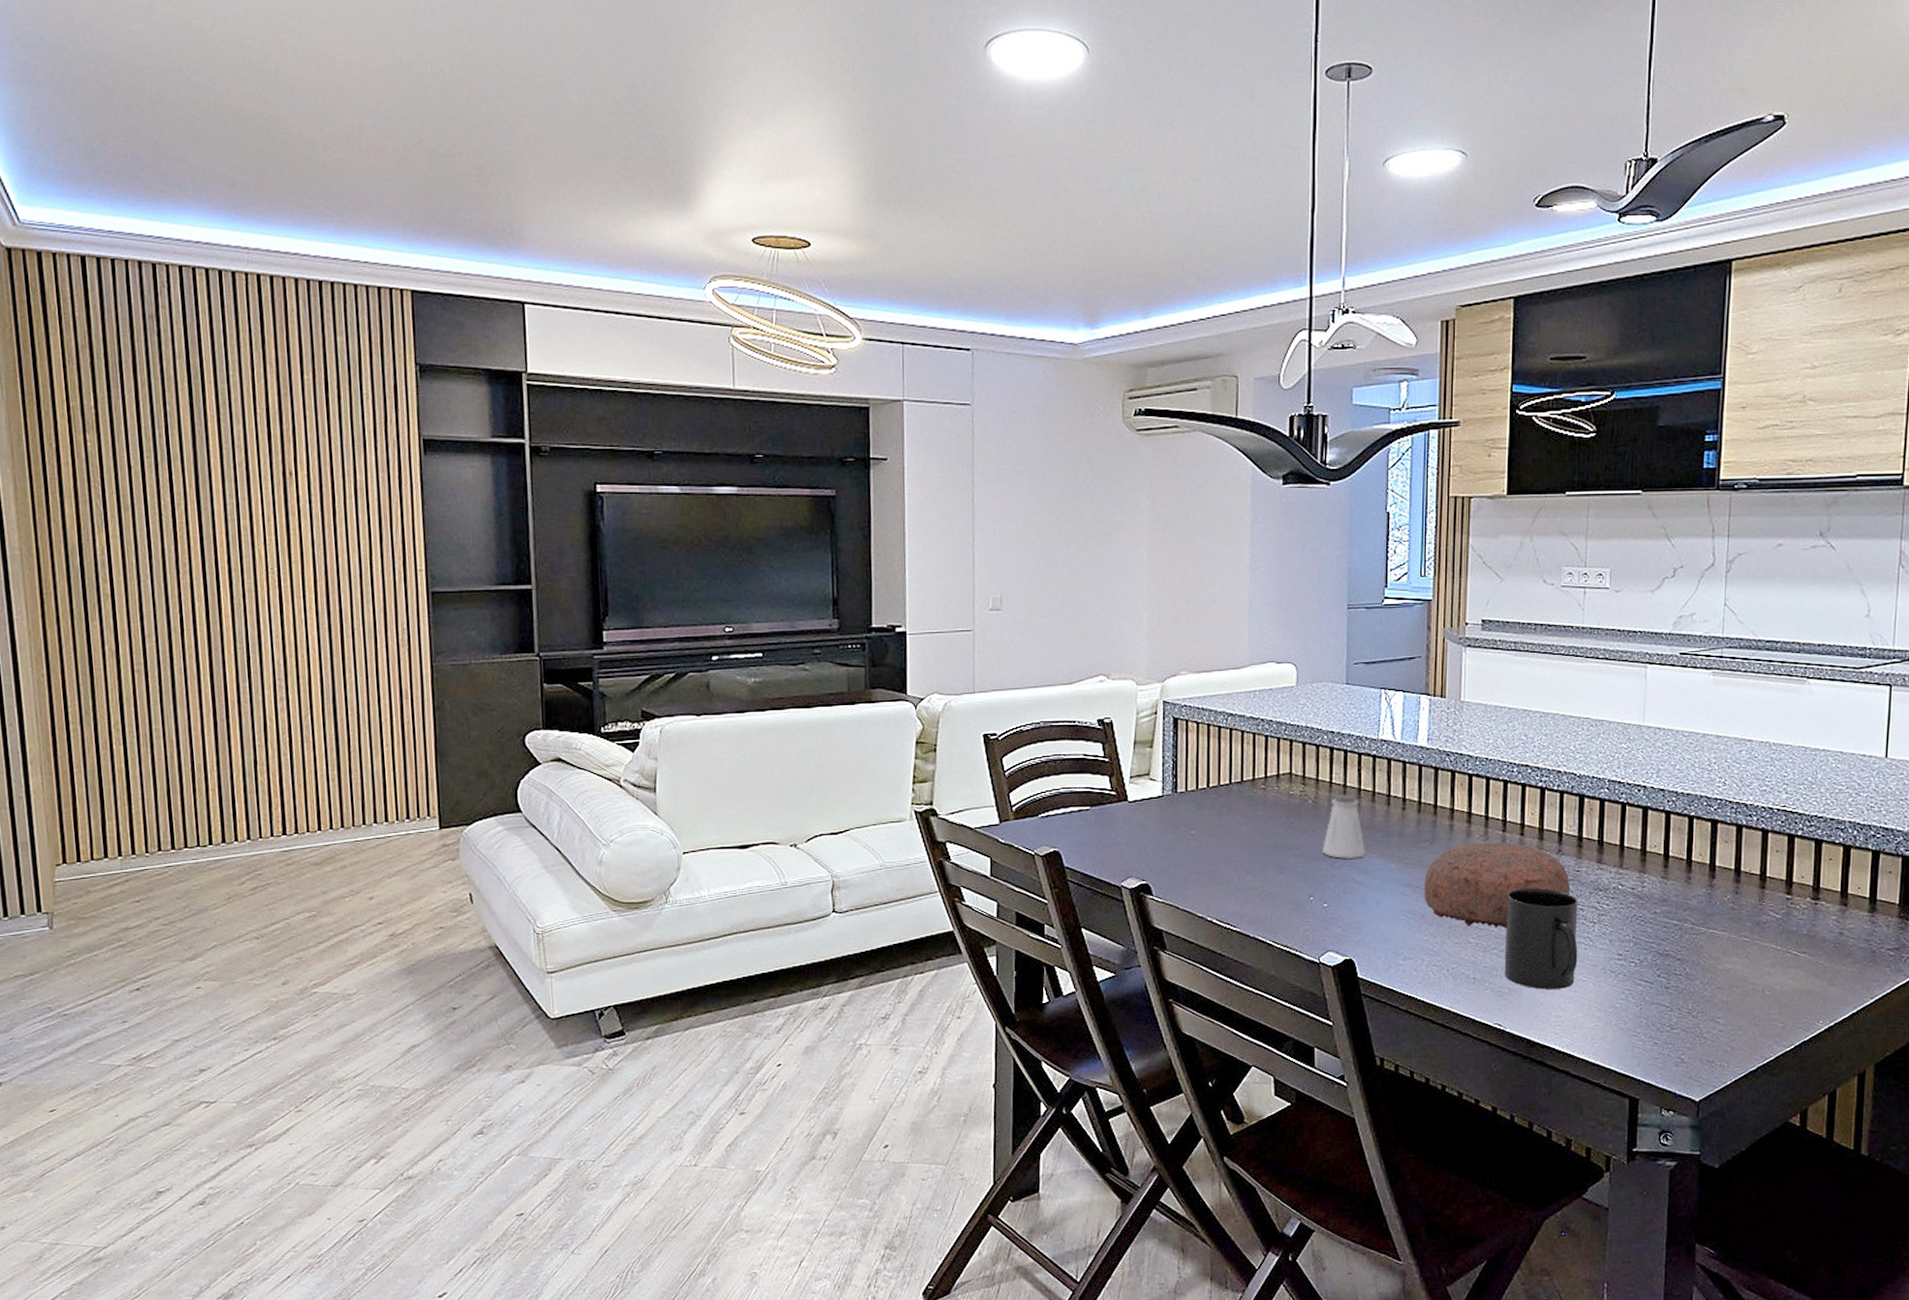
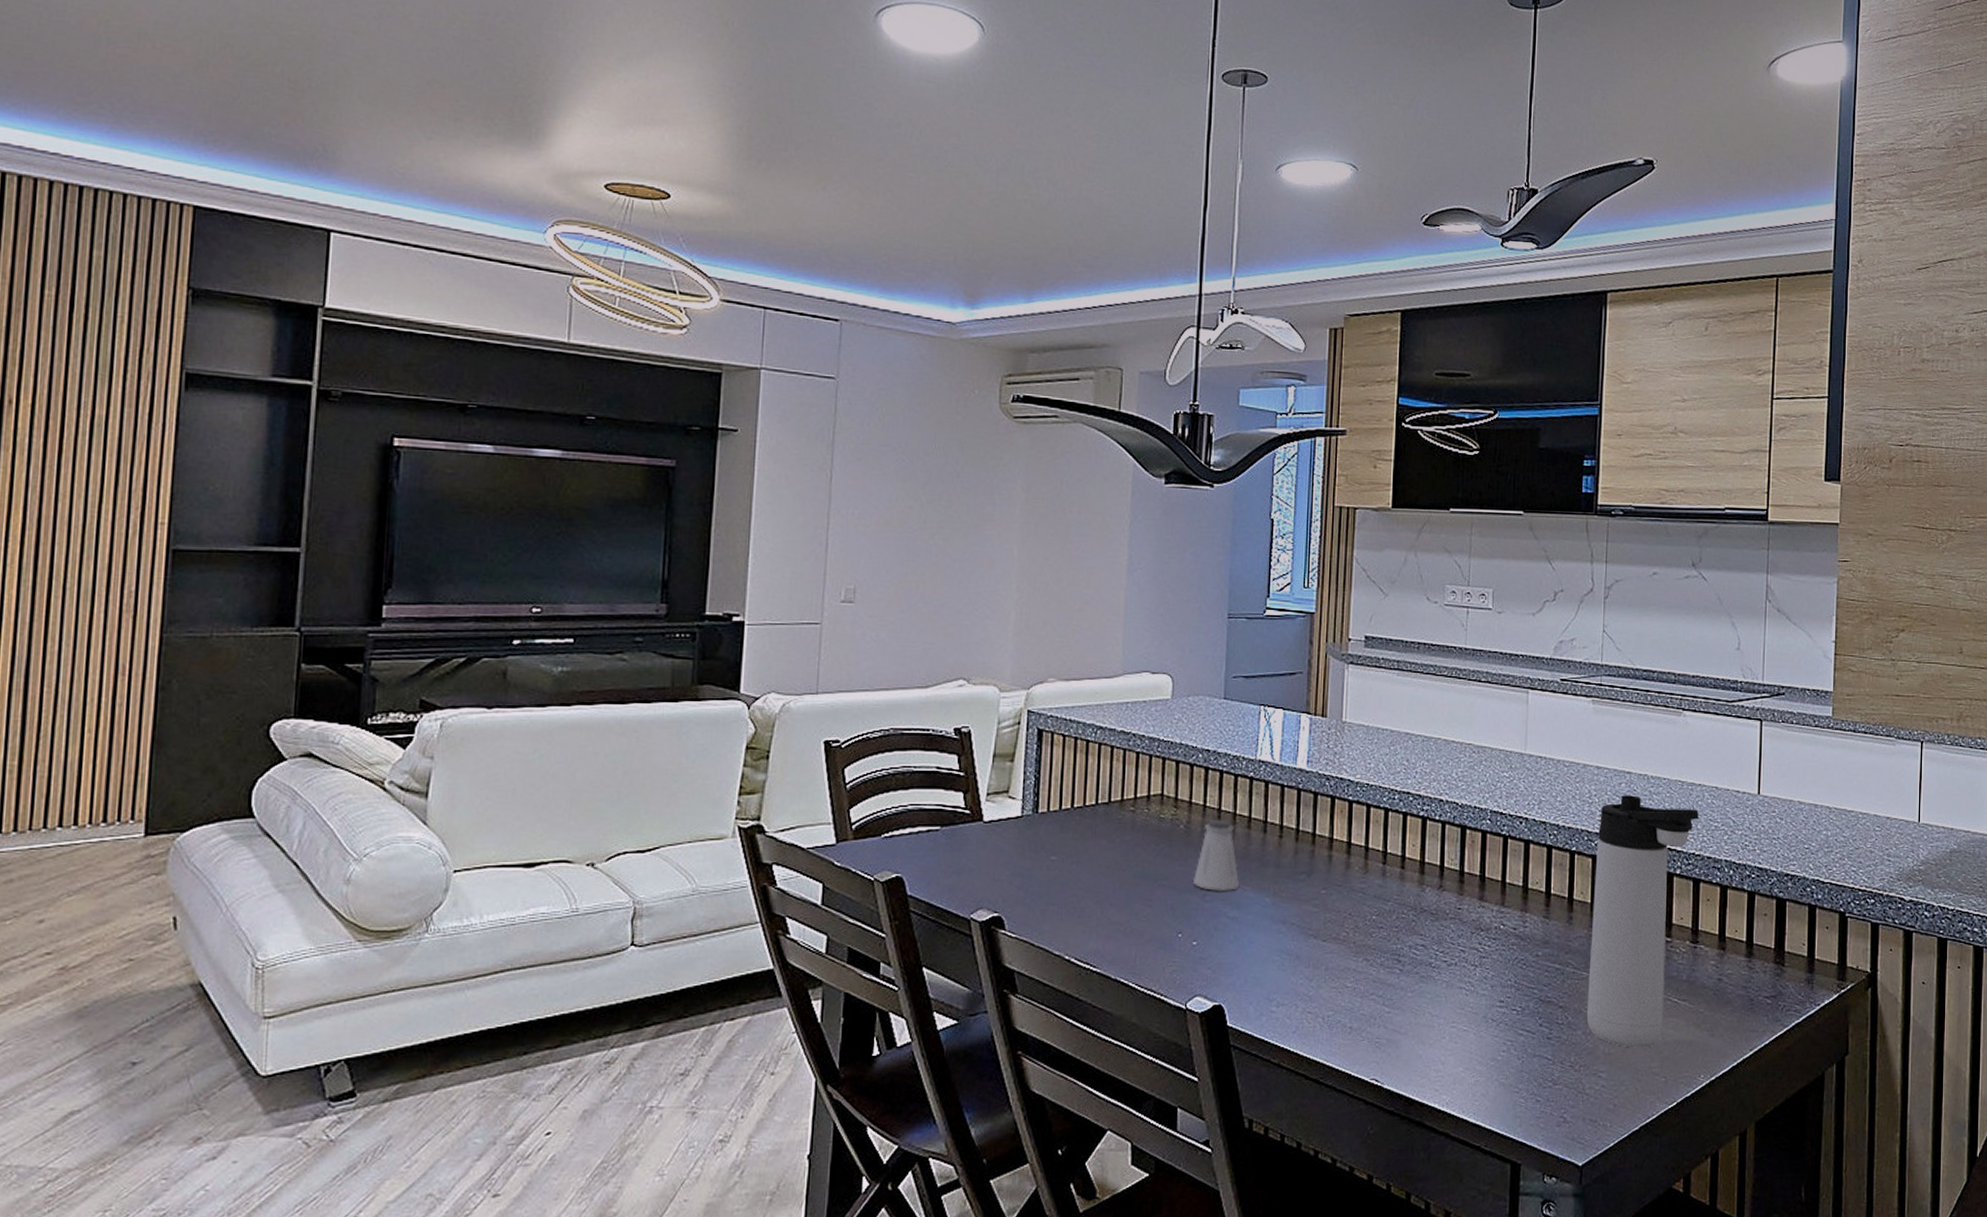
decorative bowl: present [1424,842,1571,928] -> none [1299,875,1452,971]
mug: present [1504,887,1578,989] -> none [1382,926,1459,1040]
thermos bottle: none [1704,762,1822,996] -> present [1586,795,1699,1048]

